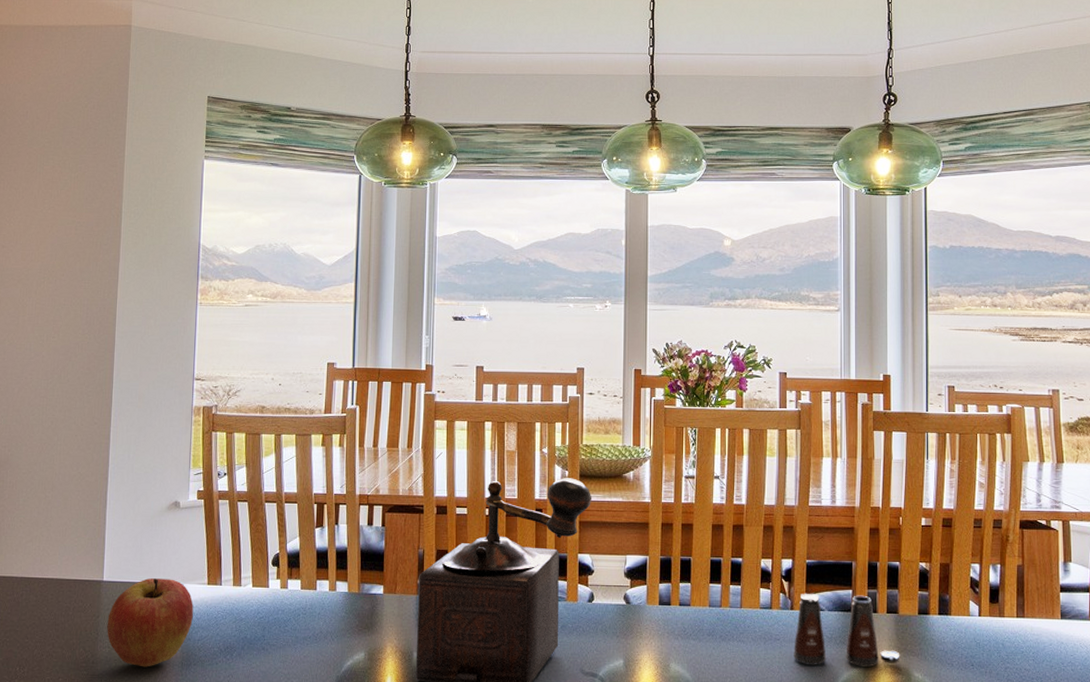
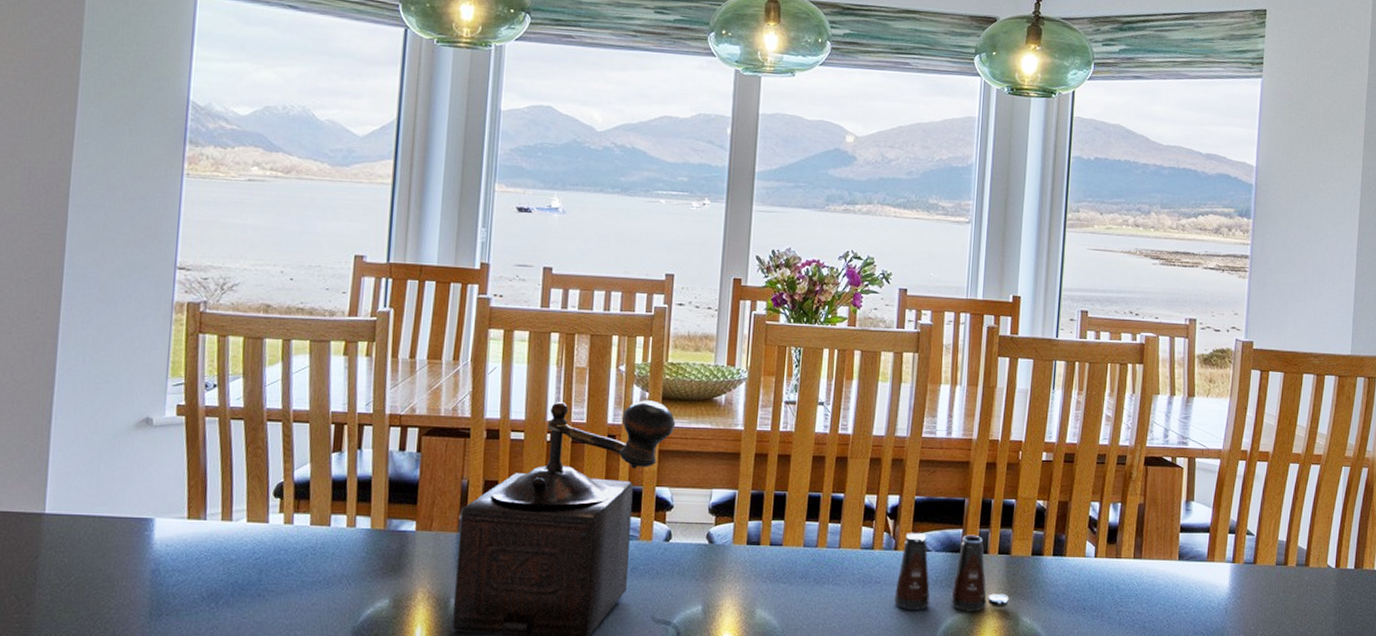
fruit: present [107,577,193,667] -> none [48,510,168,619]

